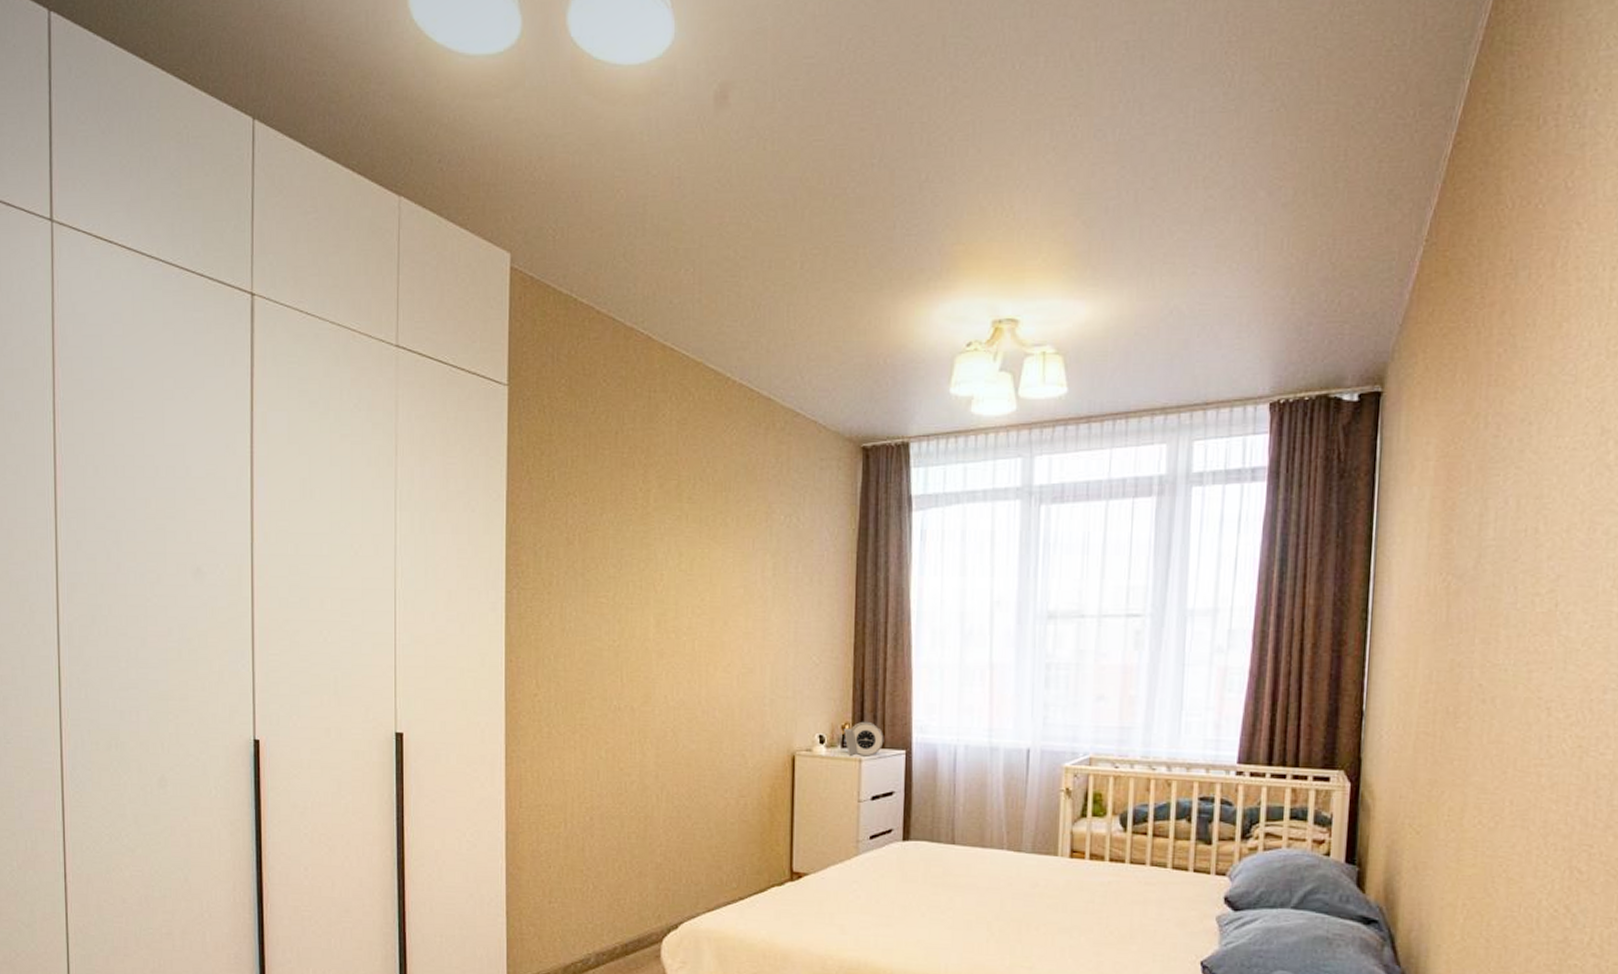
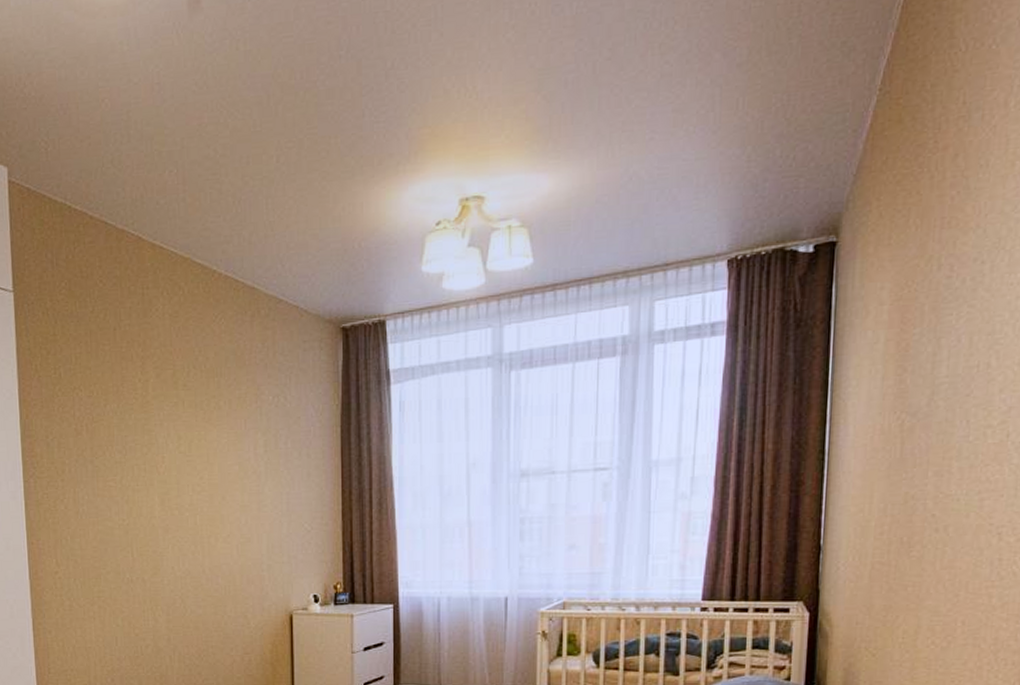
alarm clock: present [843,721,884,757] -> none [335,580,373,613]

